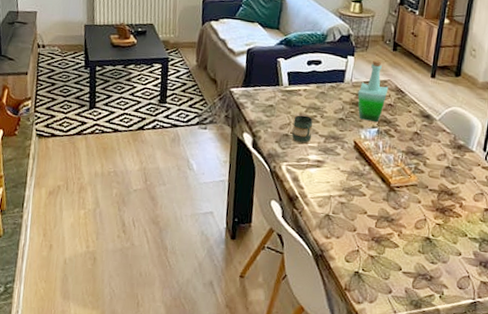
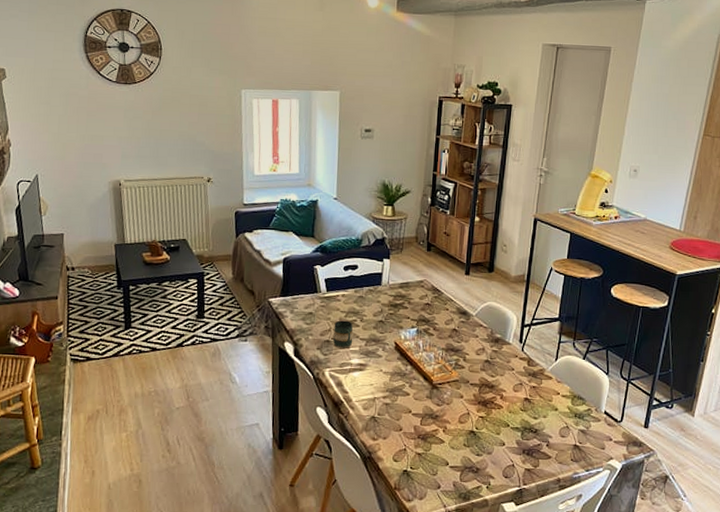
bottle: present [357,59,389,123] -> none [395,260,425,322]

